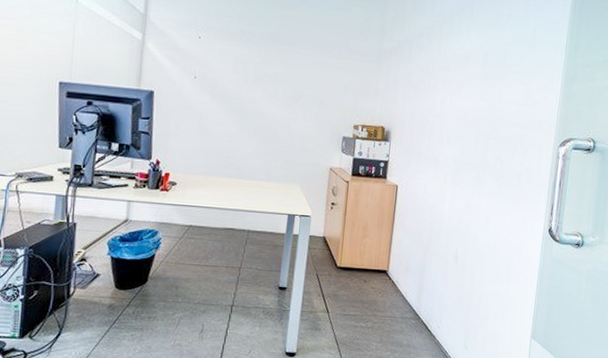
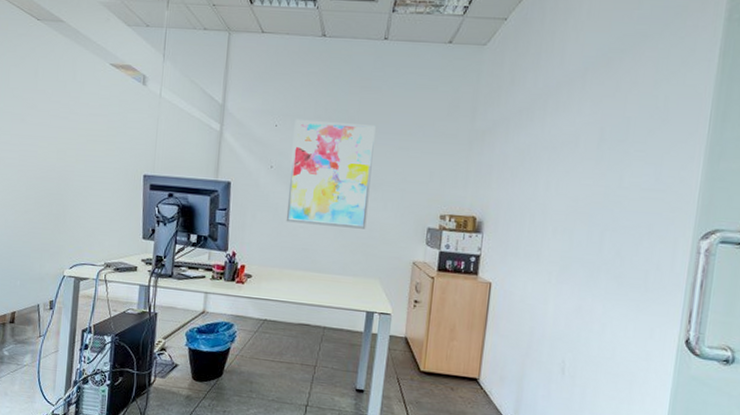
wall art: none [210,31,295,138] -> present [286,118,376,229]

